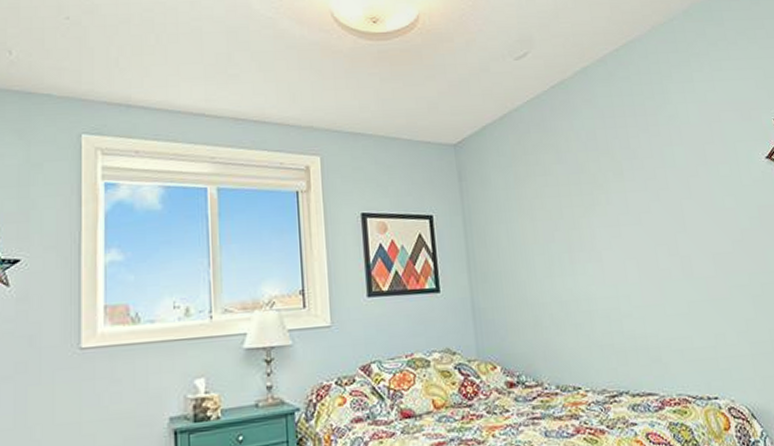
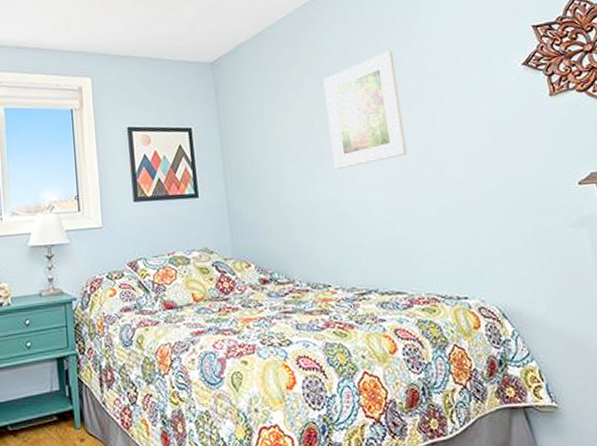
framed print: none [572,139,658,262] -> present [323,51,408,169]

